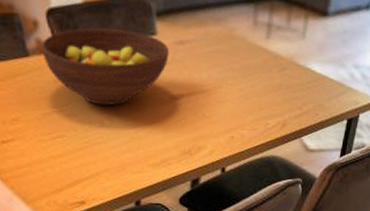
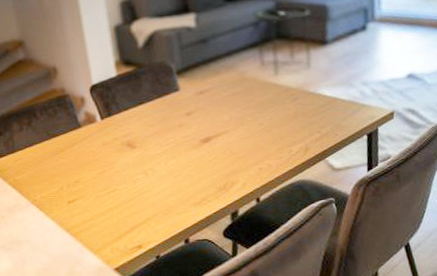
fruit bowl: present [41,27,170,106] -> none [89,90,193,159]

